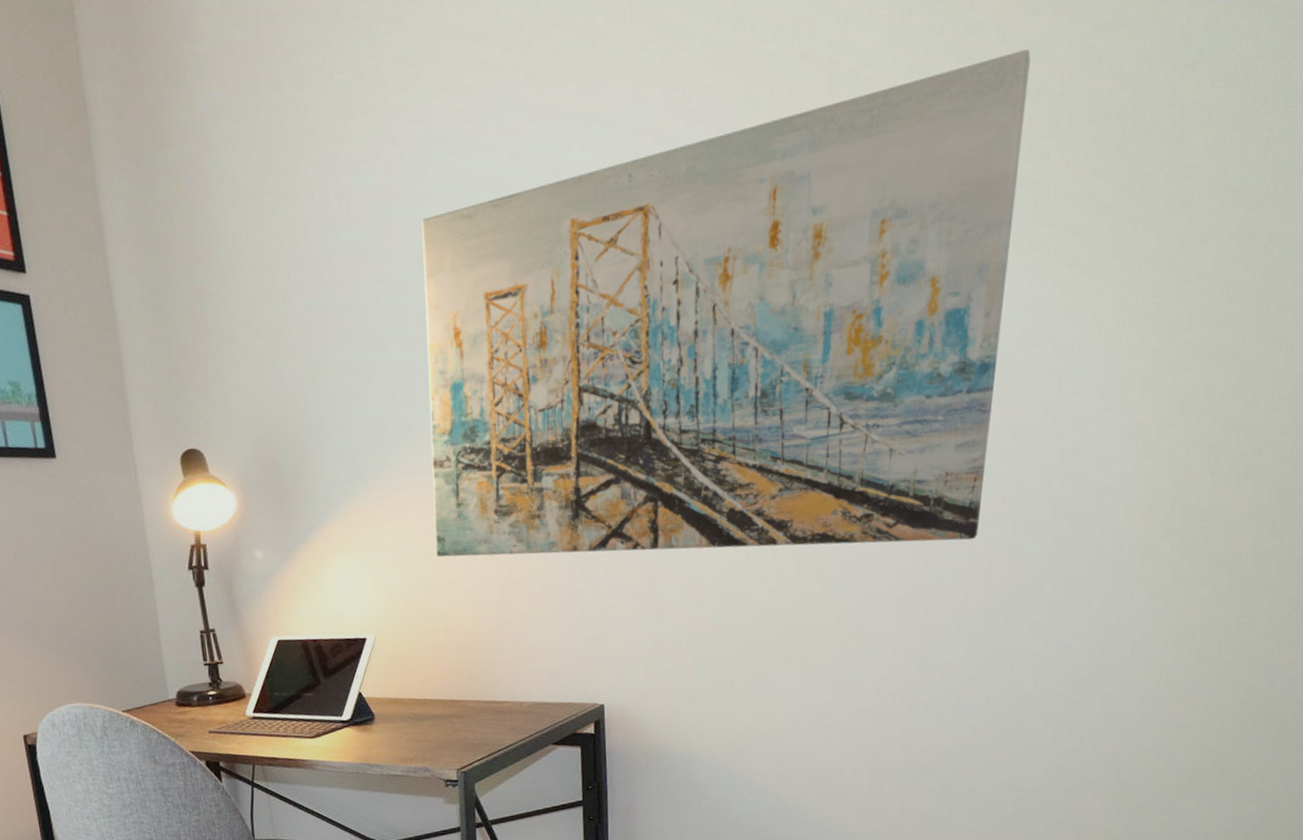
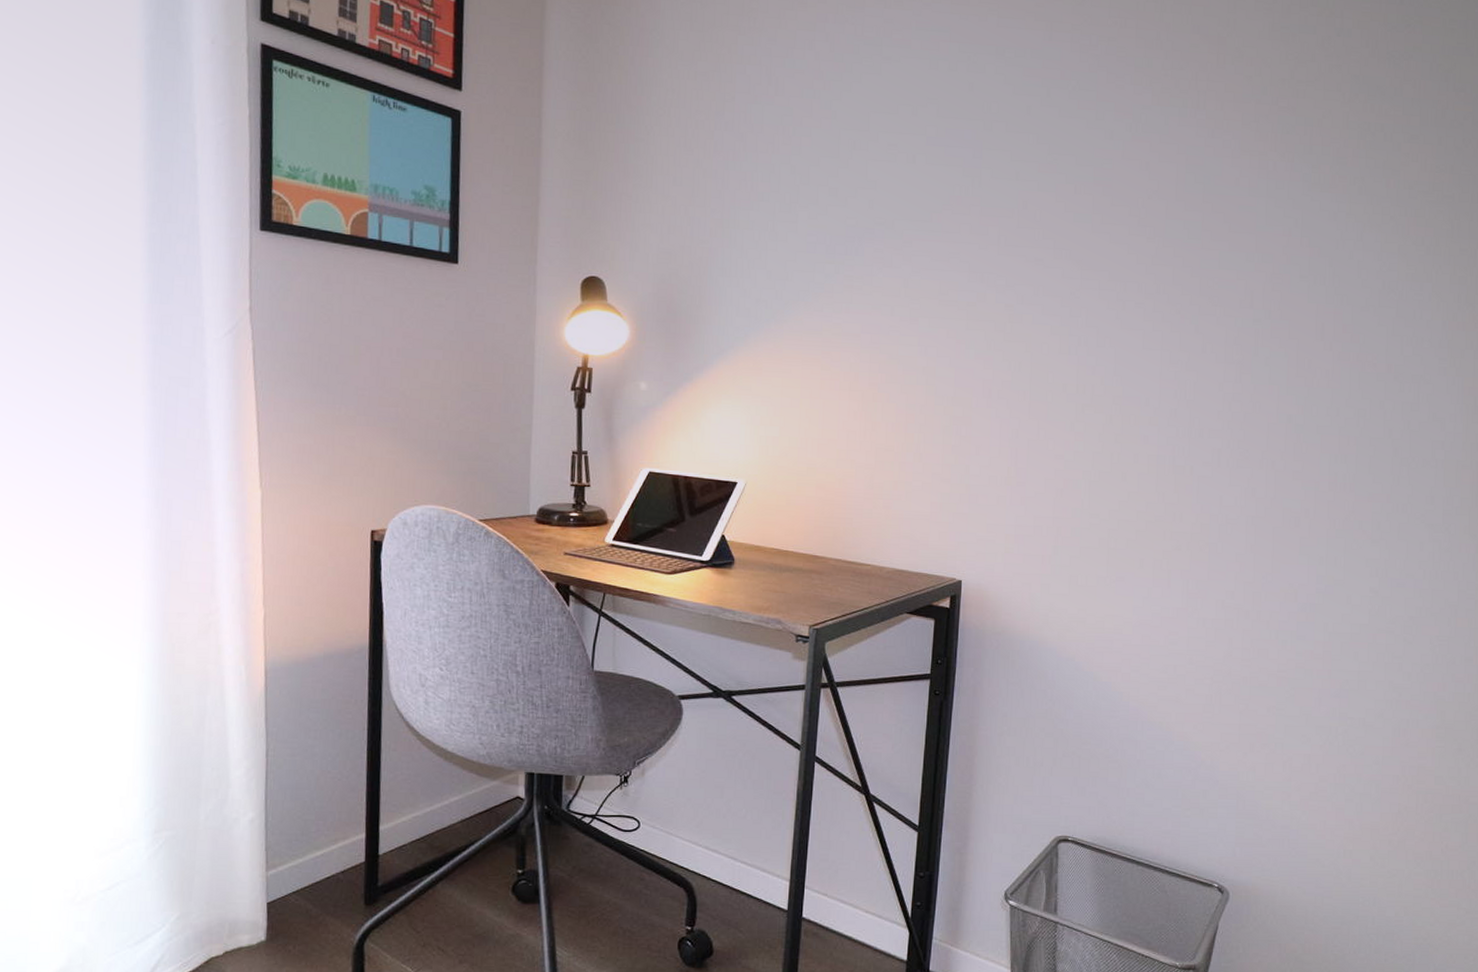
wall art: present [421,50,1031,557] -> none [816,57,1388,473]

